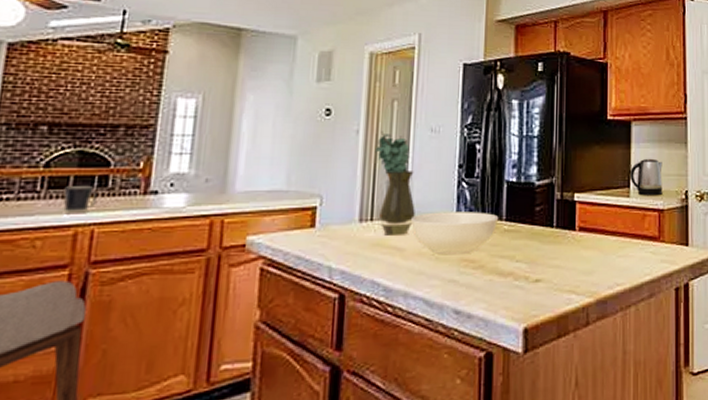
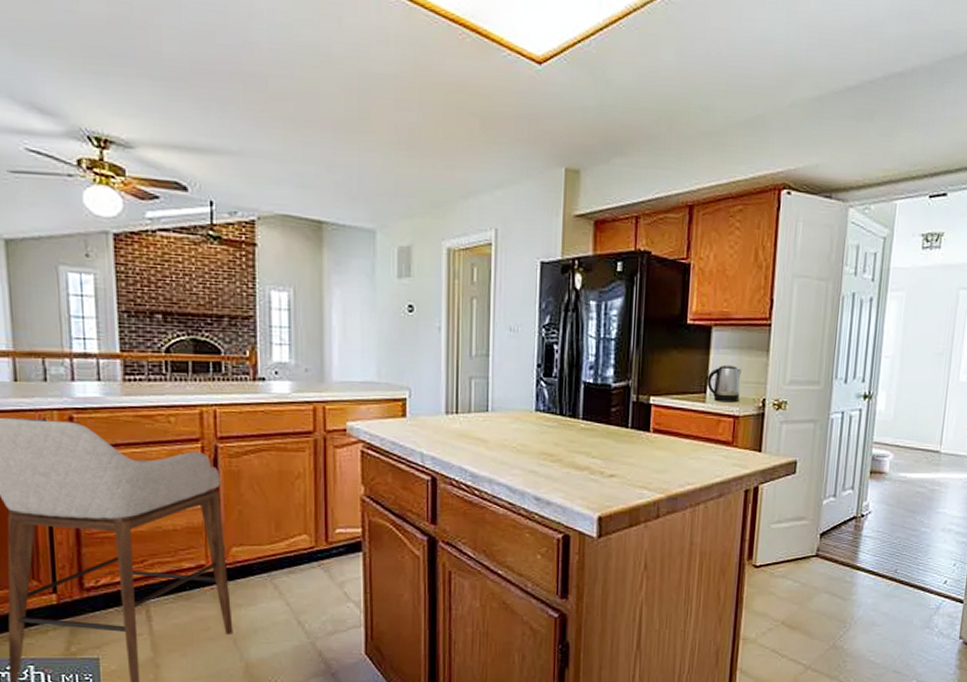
mug: present [63,186,97,213] -> none [185,370,214,394]
vase: present [374,131,415,235] -> none [456,329,497,428]
bowl: present [410,212,499,255] -> none [492,408,576,449]

